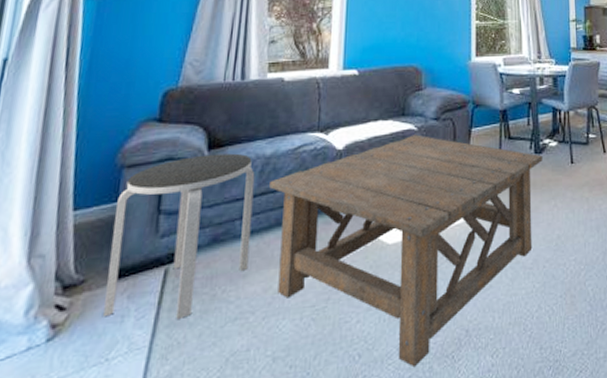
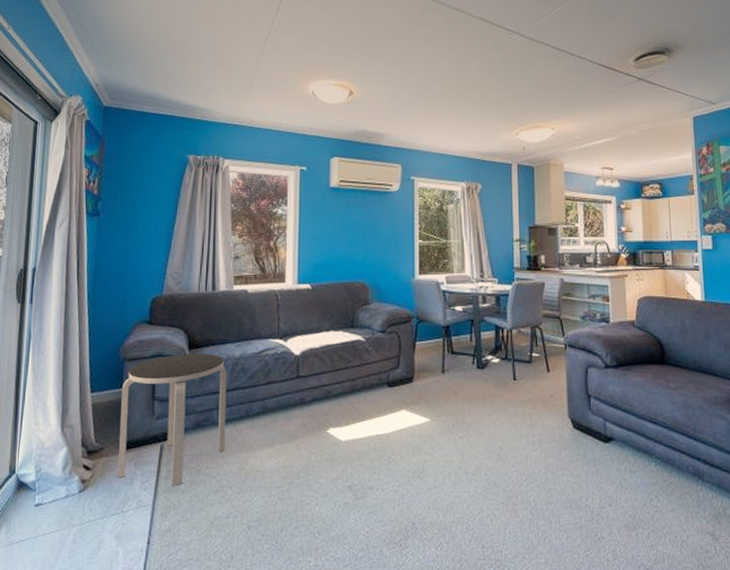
coffee table: present [269,134,543,368] -> none [239,345,485,549]

